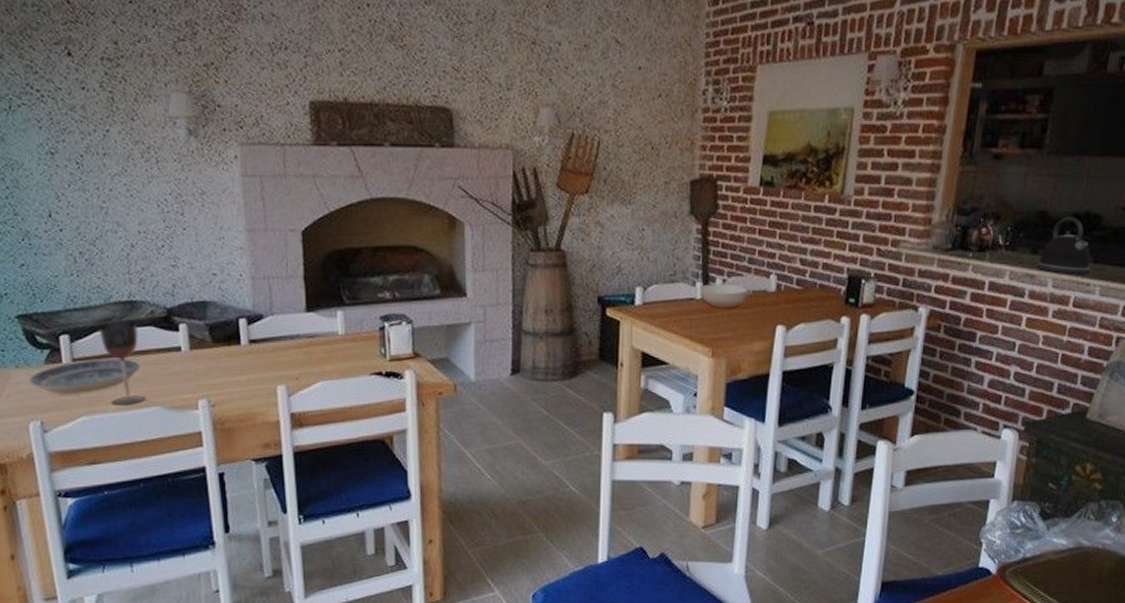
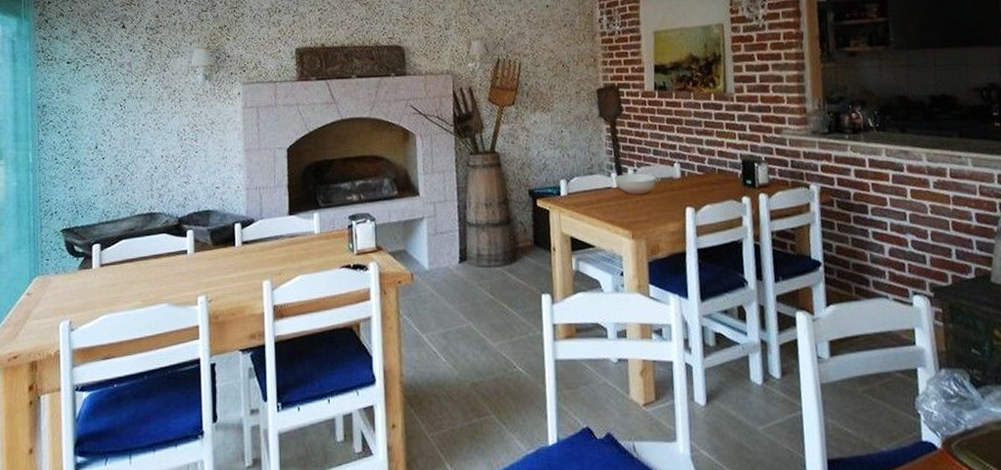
plate: present [29,359,140,393] -> none [64,263,154,296]
wineglass: present [98,322,146,405] -> none [124,231,156,304]
kettle: present [1037,217,1090,274] -> none [908,99,958,149]

